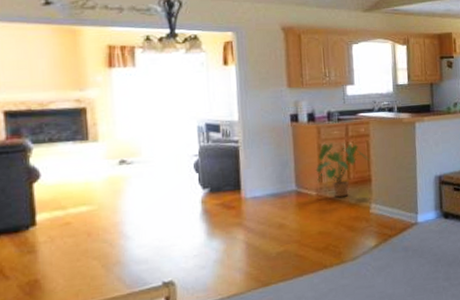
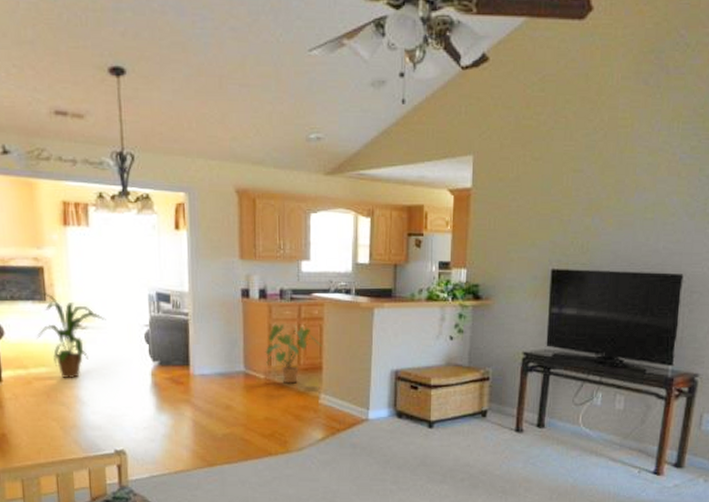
house plant: none [78,132,153,216] -> present [37,291,106,379]

